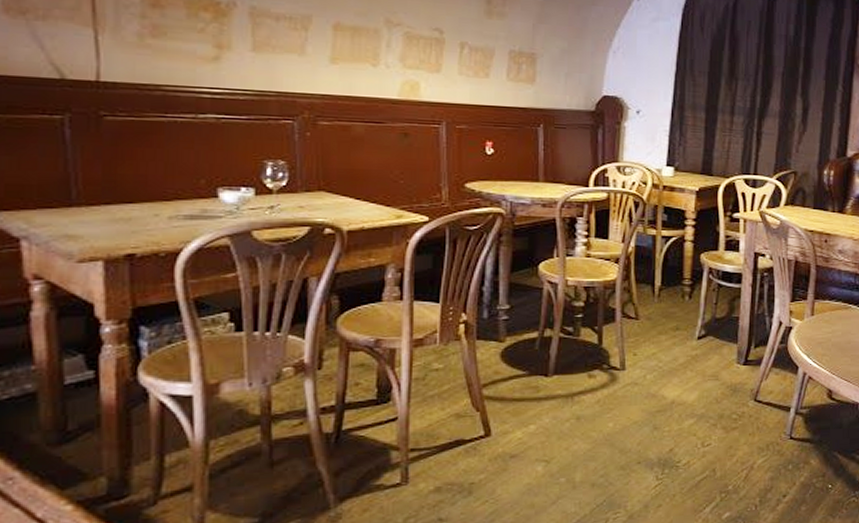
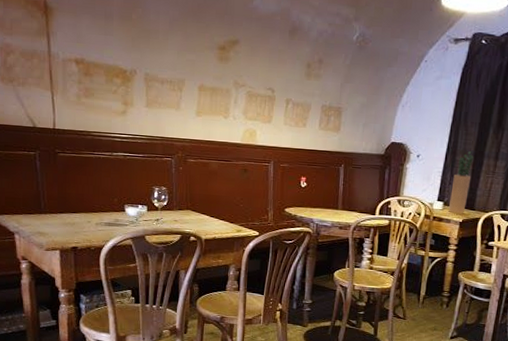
vase: none [680,101,706,181] -> present [448,148,474,214]

